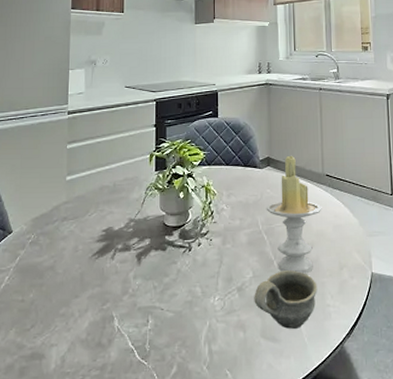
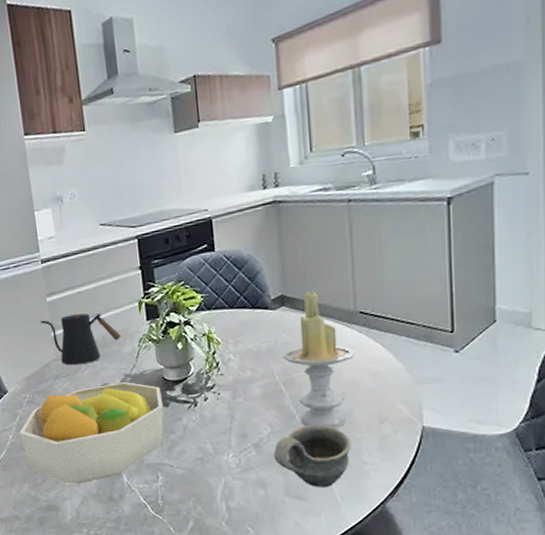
fruit bowl: none [16,226,161,329] -> present [19,382,164,484]
kettle: none [58,161,130,209] -> present [41,313,121,366]

